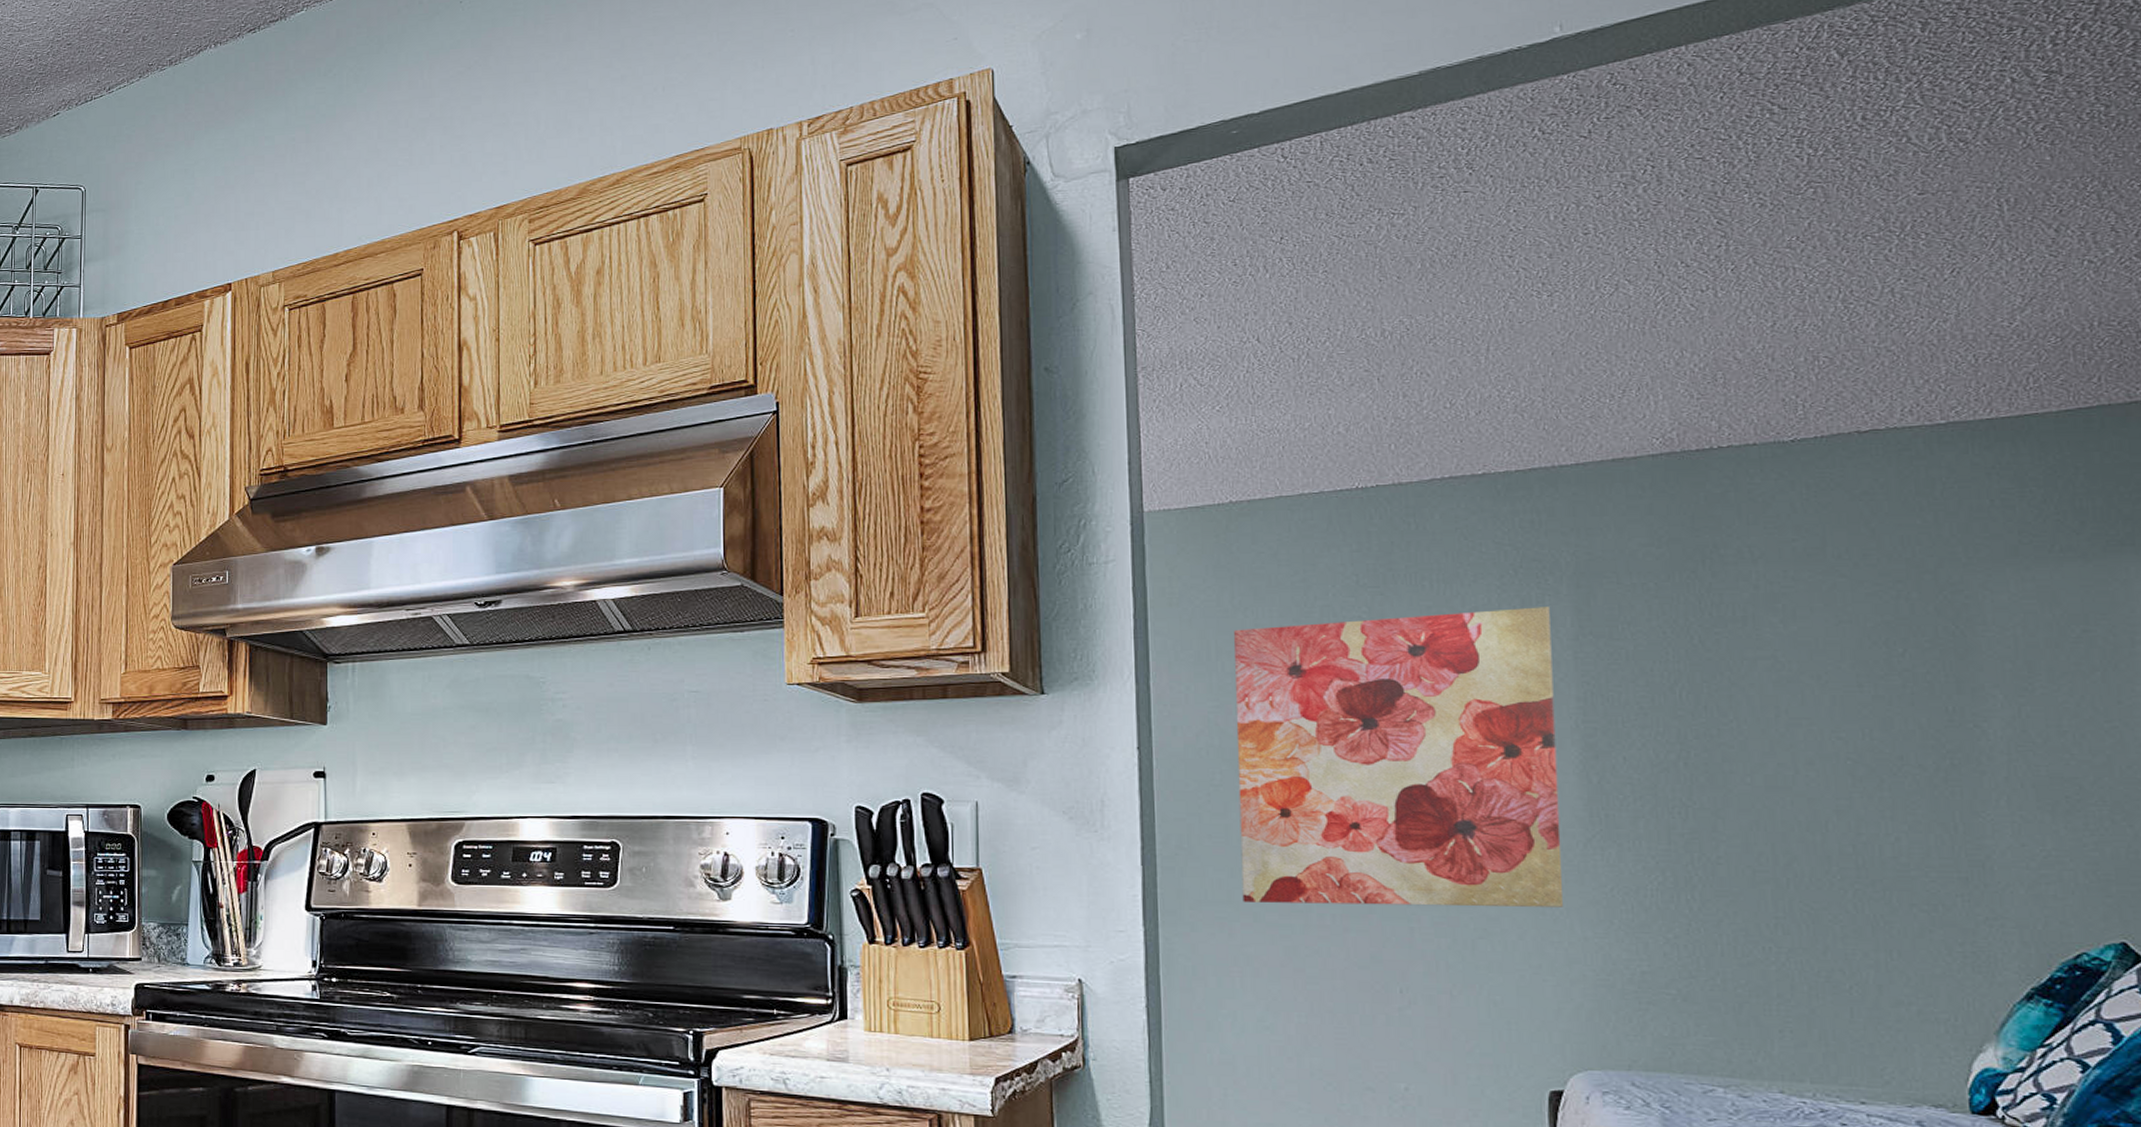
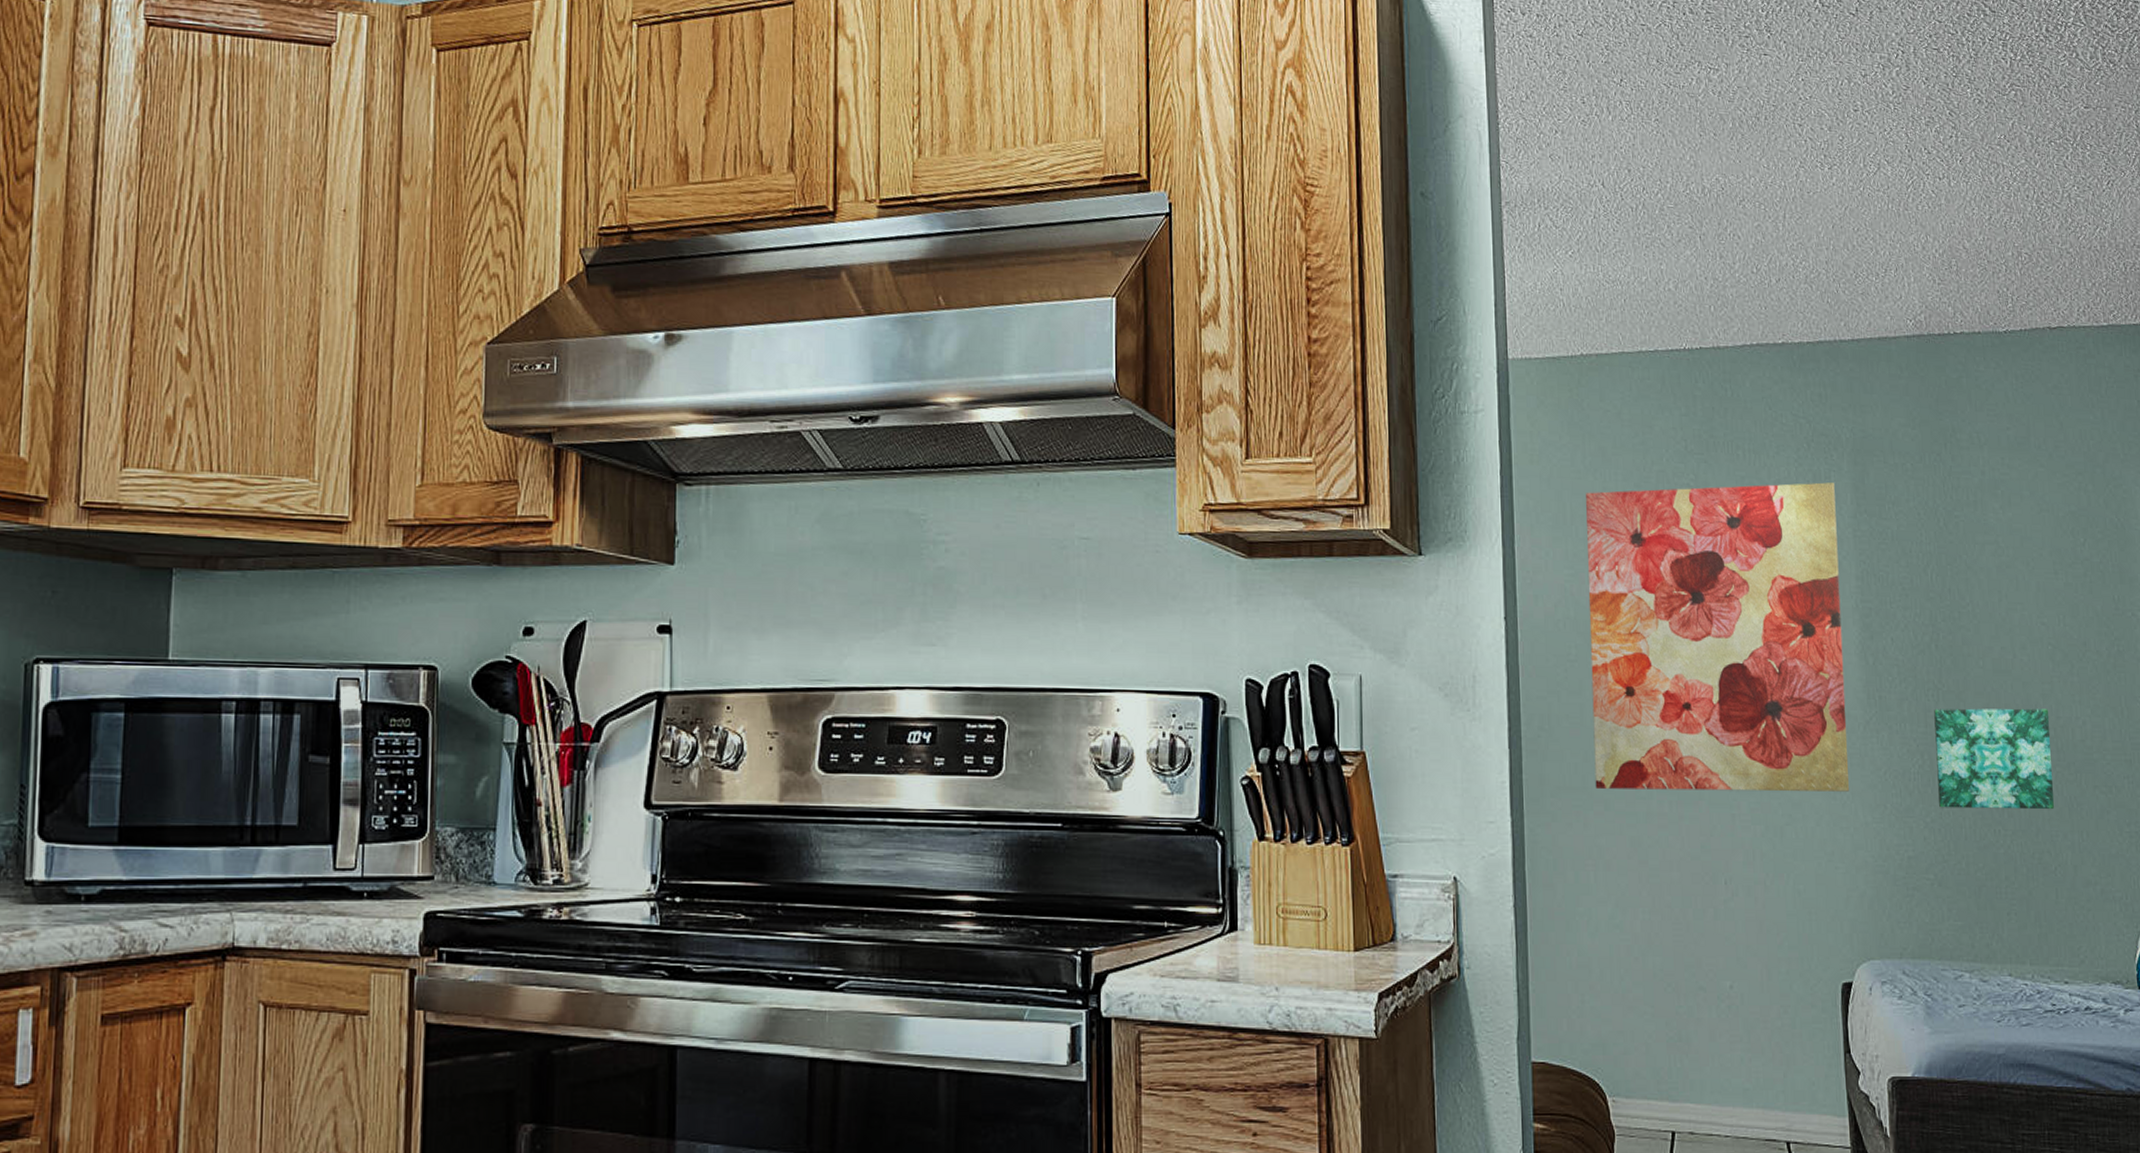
wall art: none [1681,825,1850,928] -> present [1934,708,2054,810]

